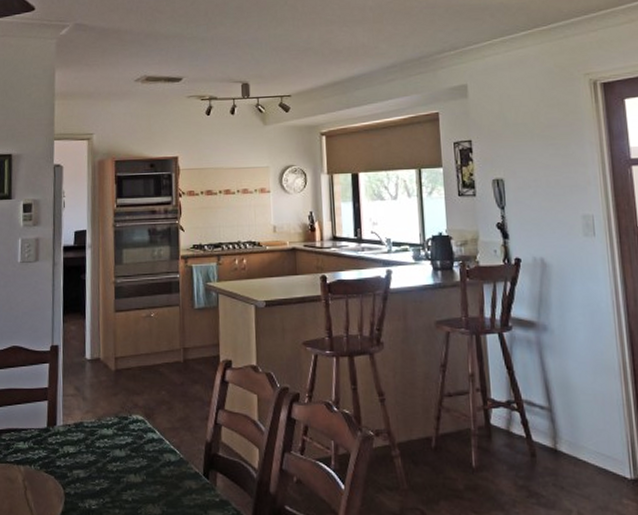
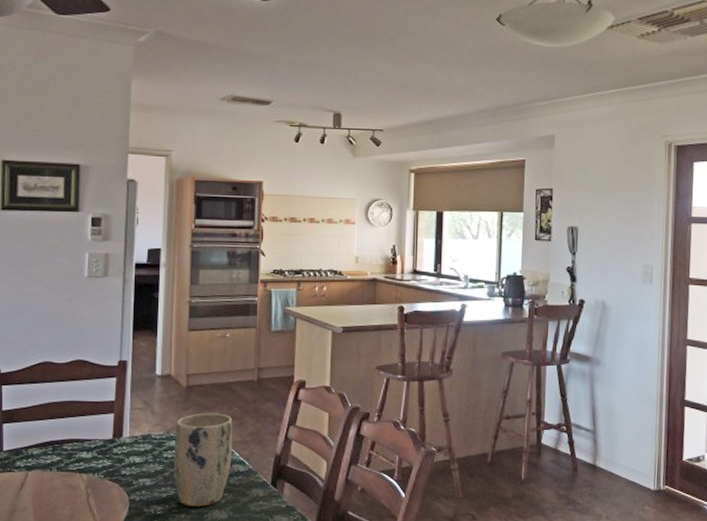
plant pot: none [105,398,163,500] -> present [173,413,233,506]

